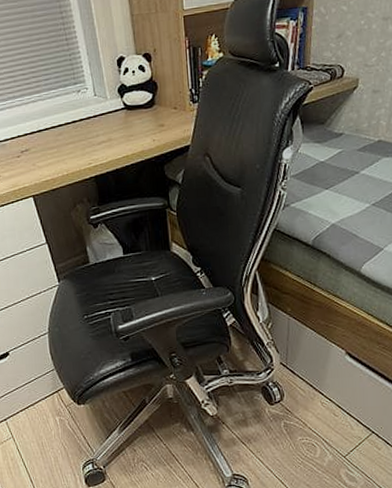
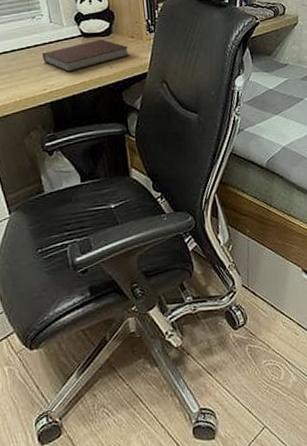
notebook: none [86,112,172,146] -> present [41,39,129,72]

